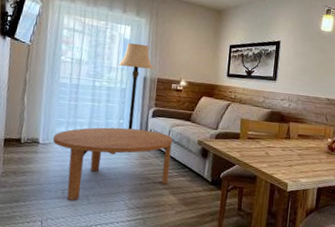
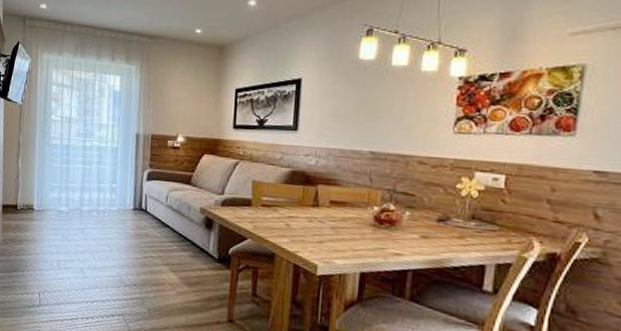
coffee table: present [52,127,173,201] -> none [46,192,171,273]
lamp: present [118,42,153,130] -> none [108,95,146,195]

